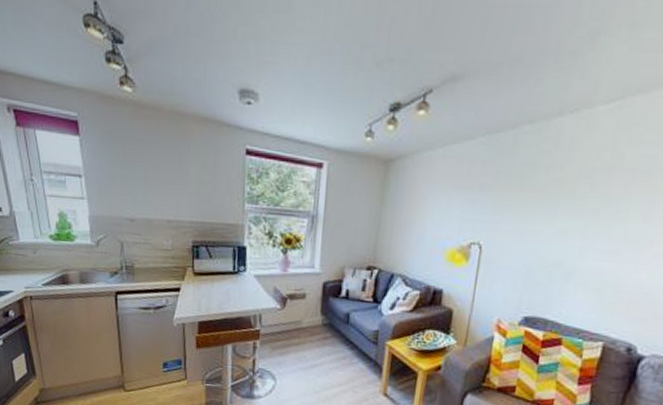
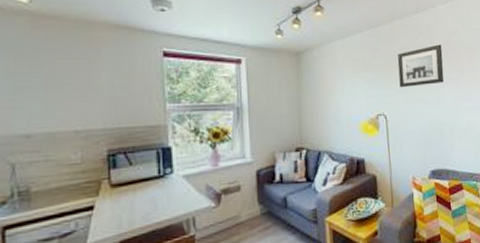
wall art: none [508,161,586,215] -> present [397,44,444,88]

